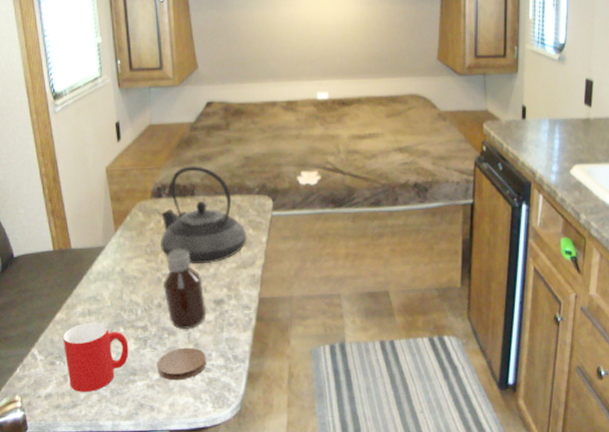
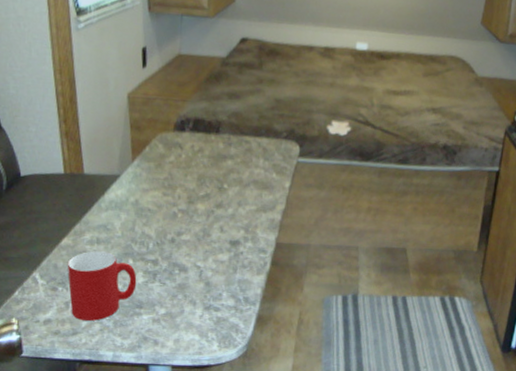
coaster: present [157,347,206,381] -> none [164,285,217,317]
teapot: present [160,166,247,265] -> none [179,102,271,204]
bottle: present [164,249,207,330] -> none [179,186,222,268]

